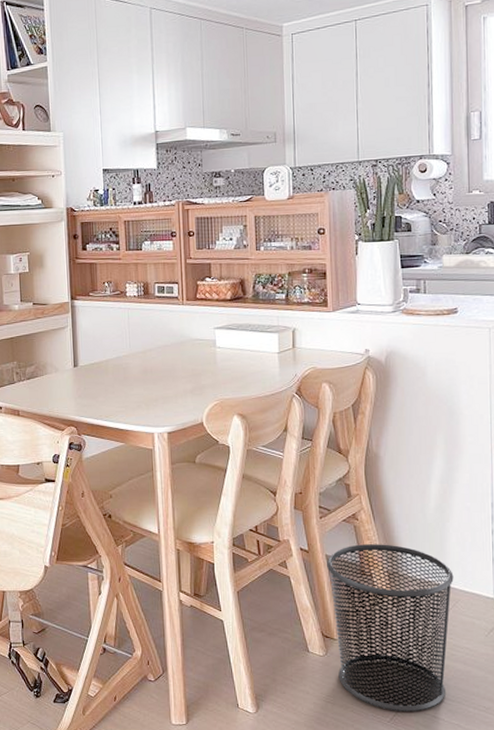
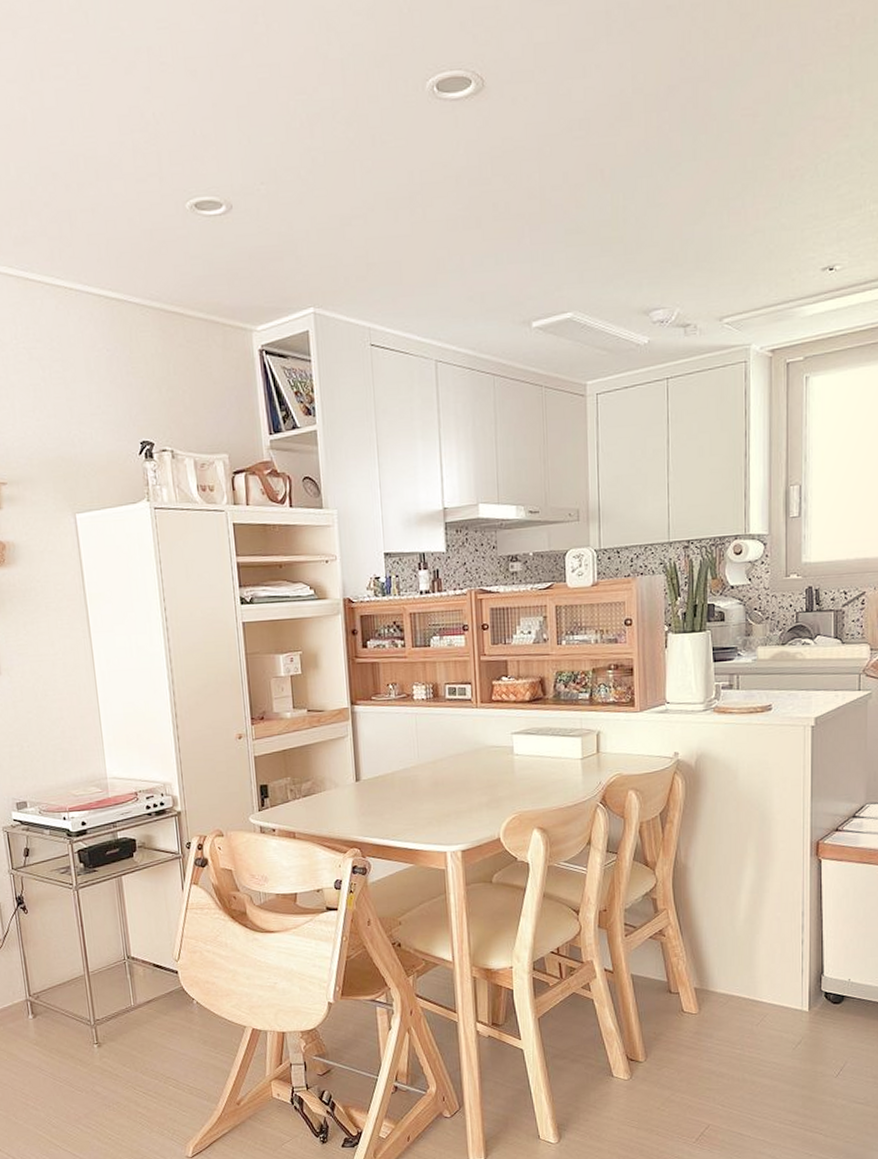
trash can: present [327,544,454,712] -> none [632,960,762,1131]

